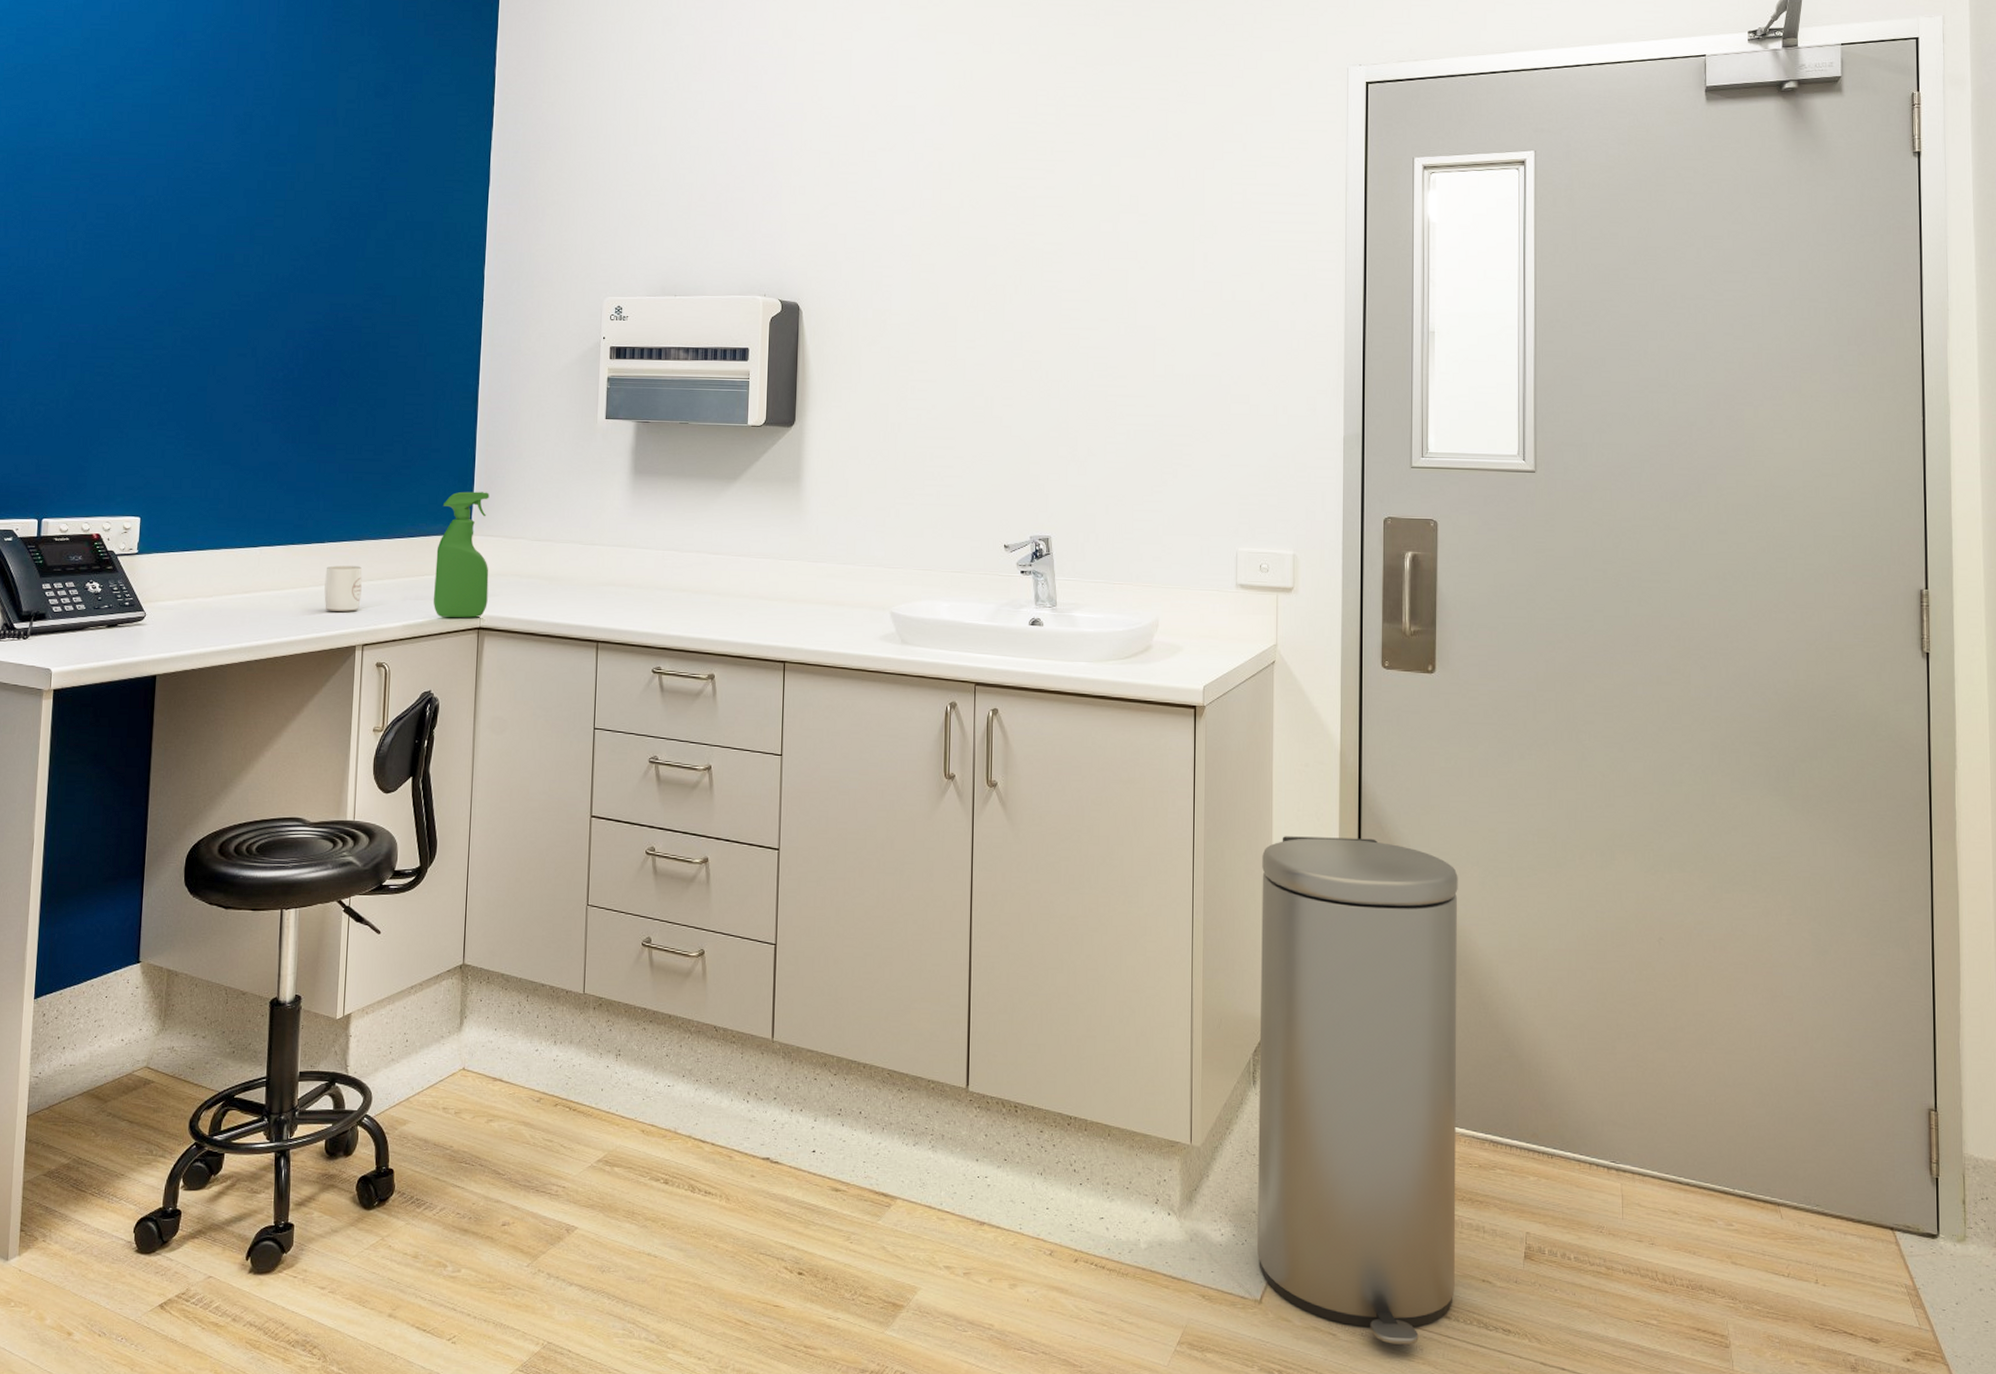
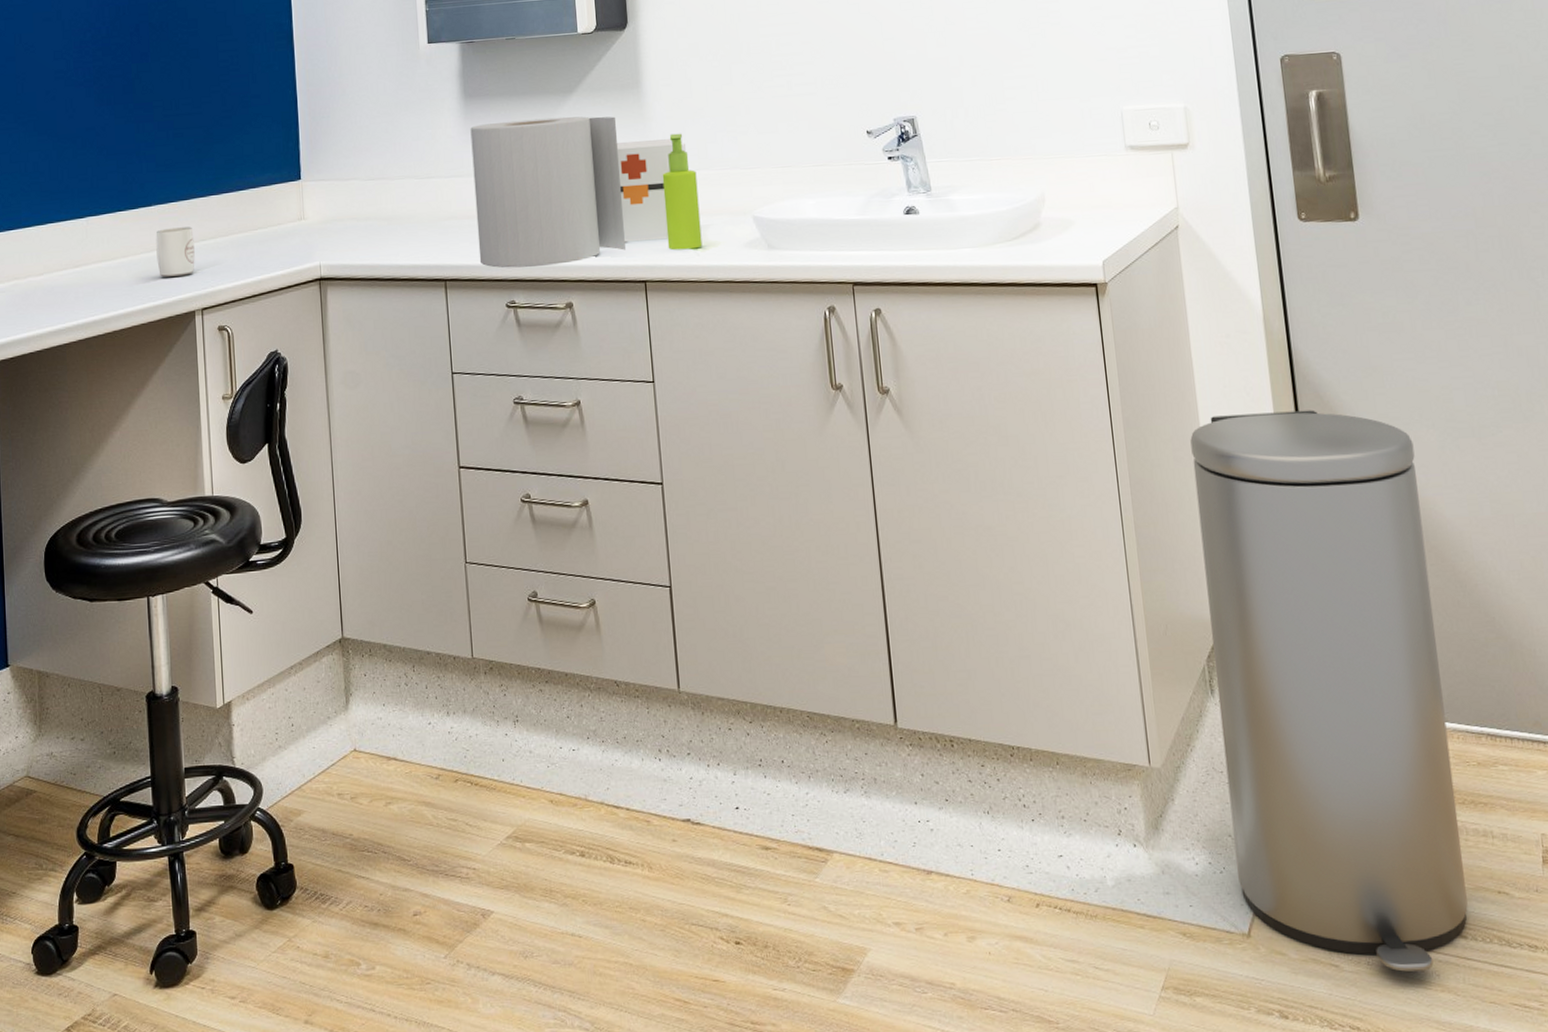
spray bottle: present [433,491,489,618] -> none [267,134,327,272]
paper towel roll: none [631,499,774,638] -> present [470,116,626,268]
first-aid kit: none [768,530,837,625] -> present [616,139,687,242]
soap dispenser: none [809,528,843,637] -> present [662,133,703,251]

